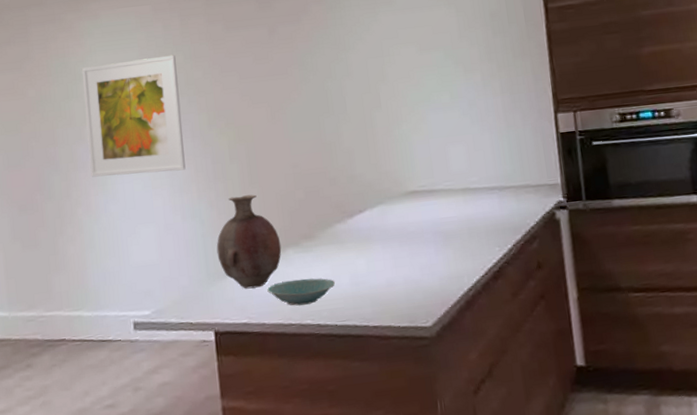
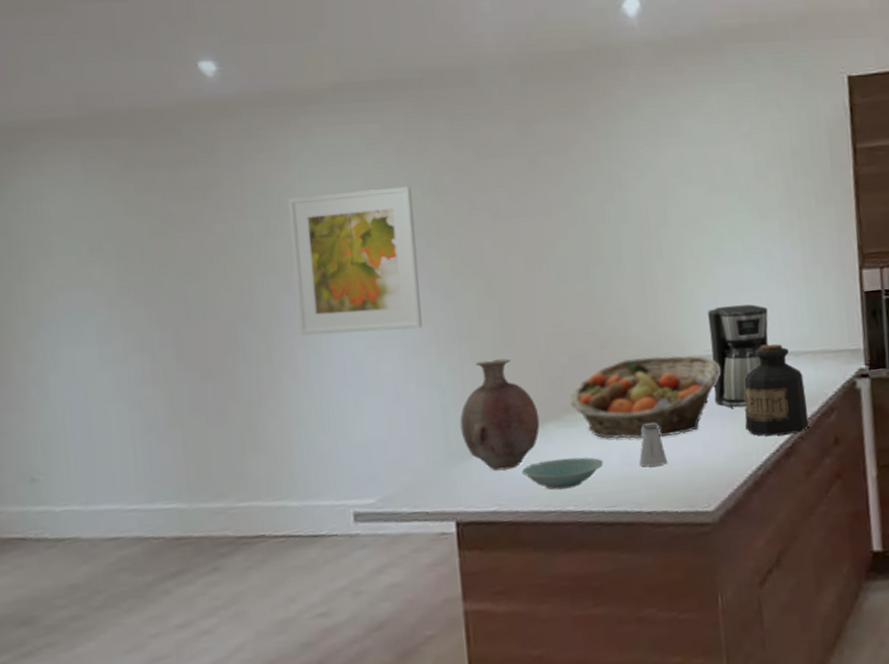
fruit basket: none [306,190,434,263] -> present [570,355,721,439]
saltshaker: none [365,250,390,287] -> present [638,424,668,467]
coffee maker: none [421,145,475,236] -> present [708,304,768,408]
bottle: none [455,180,514,261] -> present [744,344,809,436]

